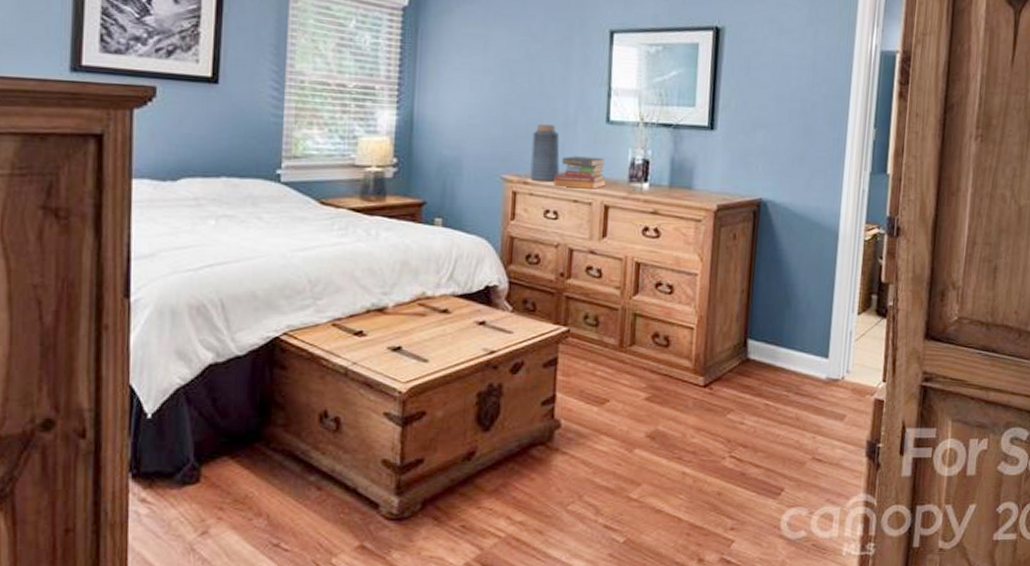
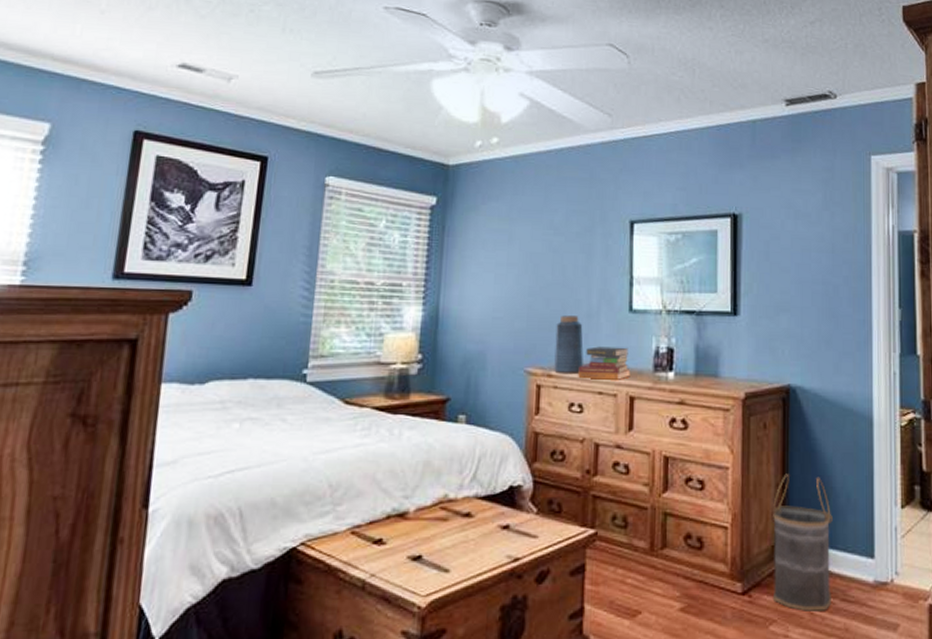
basket: none [731,281,793,403] -> present [772,473,833,611]

